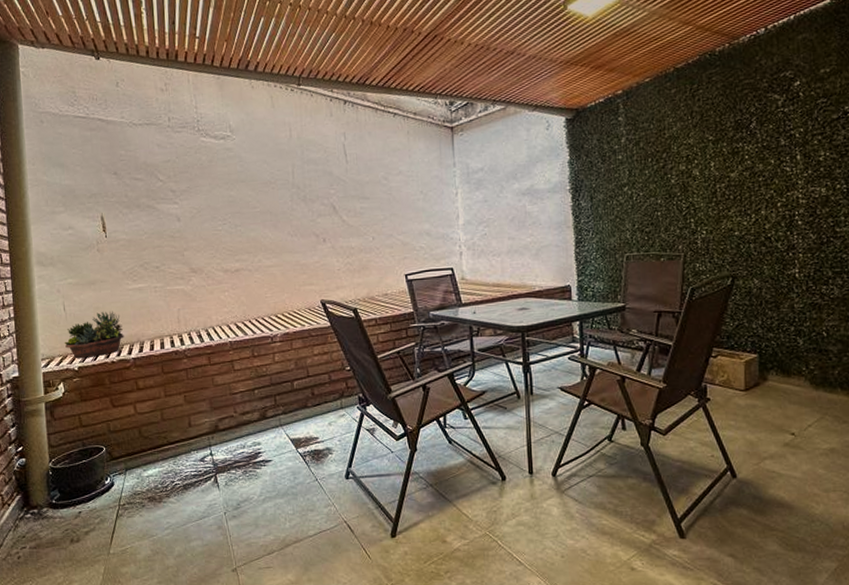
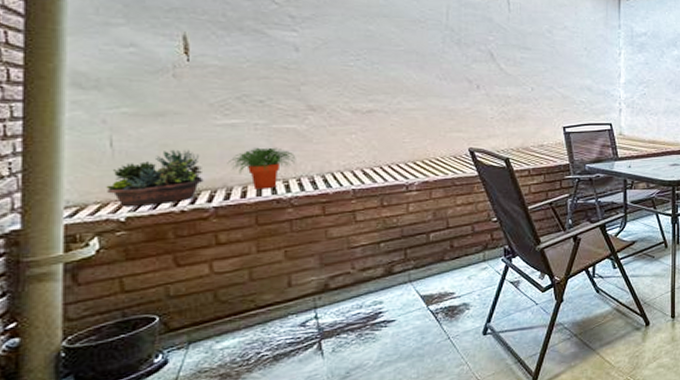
potted plant: none [138,306,186,343] -> present [227,147,296,189]

